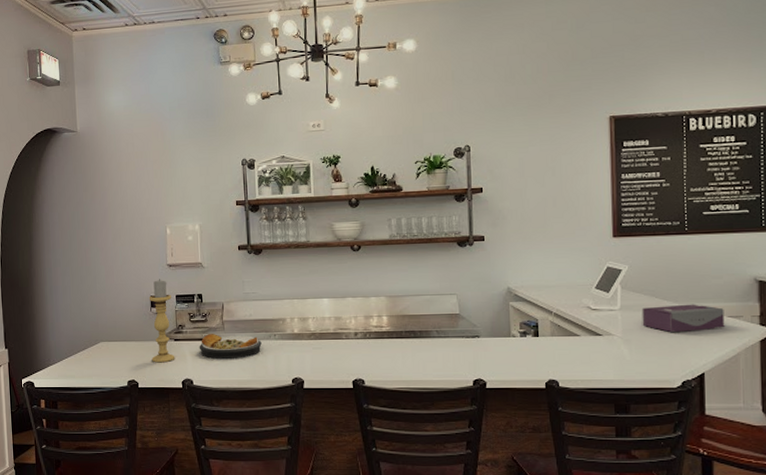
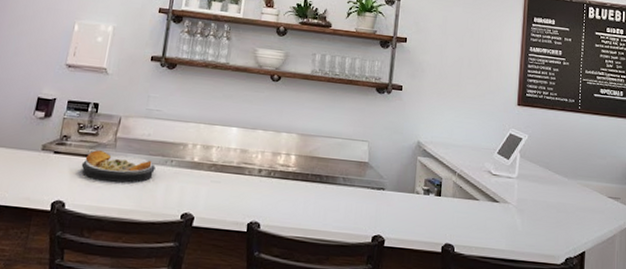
candle holder: present [150,279,175,363] -> none [20,79,63,178]
tissue box: present [642,304,725,333] -> none [535,179,606,209]

